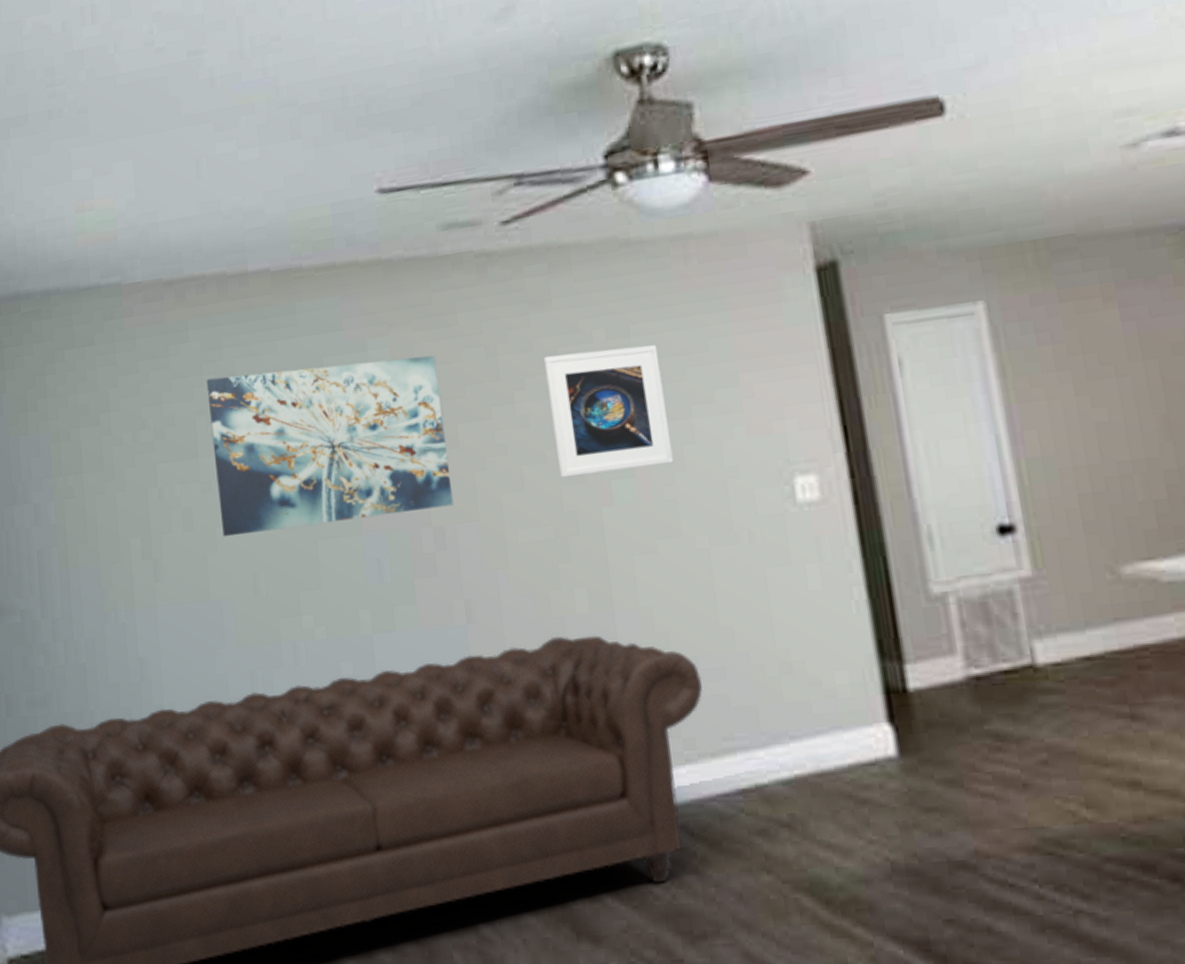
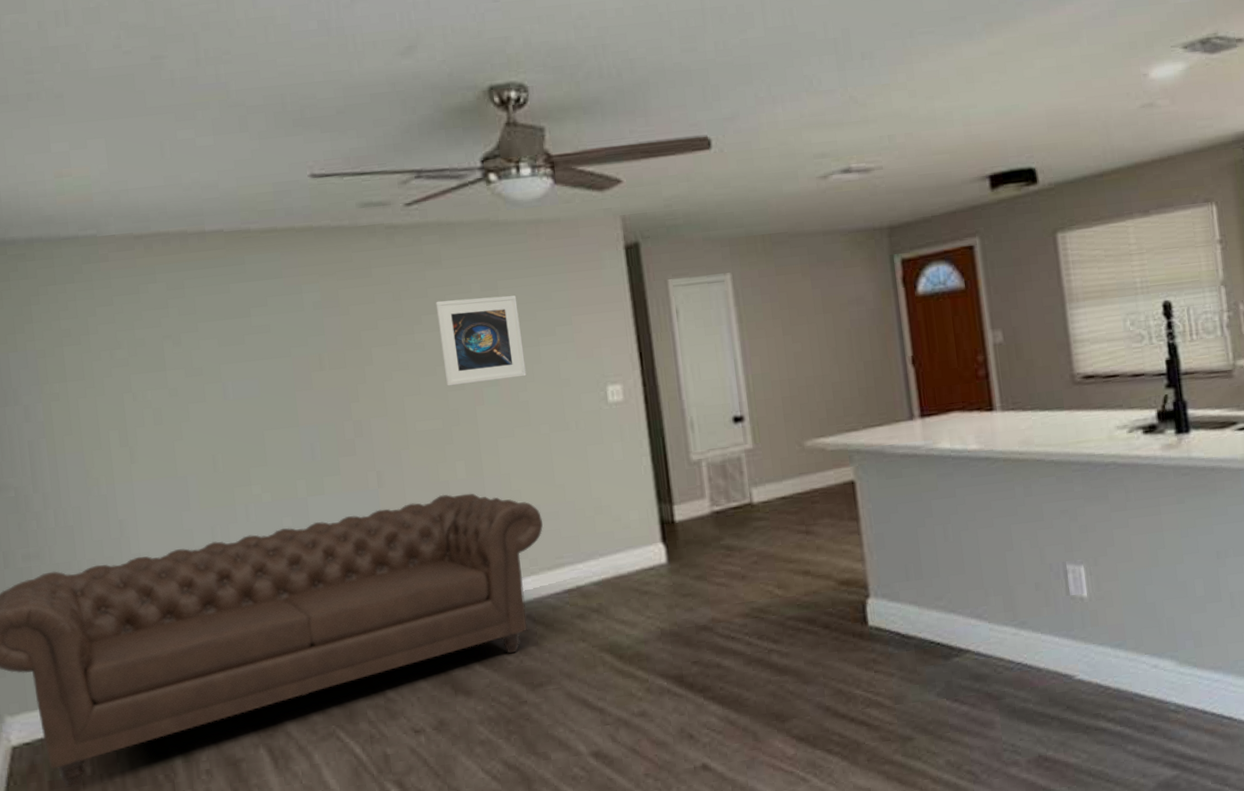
wall art: present [206,355,454,537] -> none [171,298,369,430]

